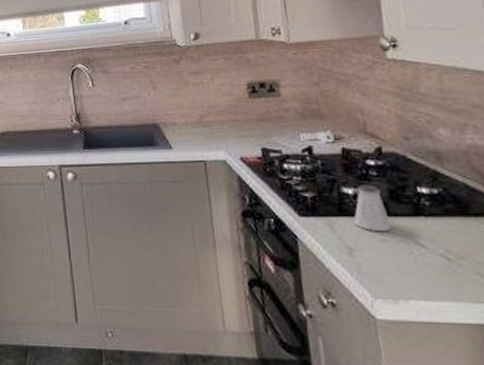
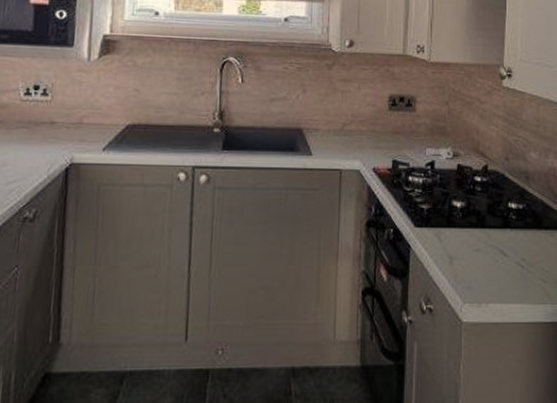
saltshaker: present [353,184,391,232] -> none [458,198,485,243]

